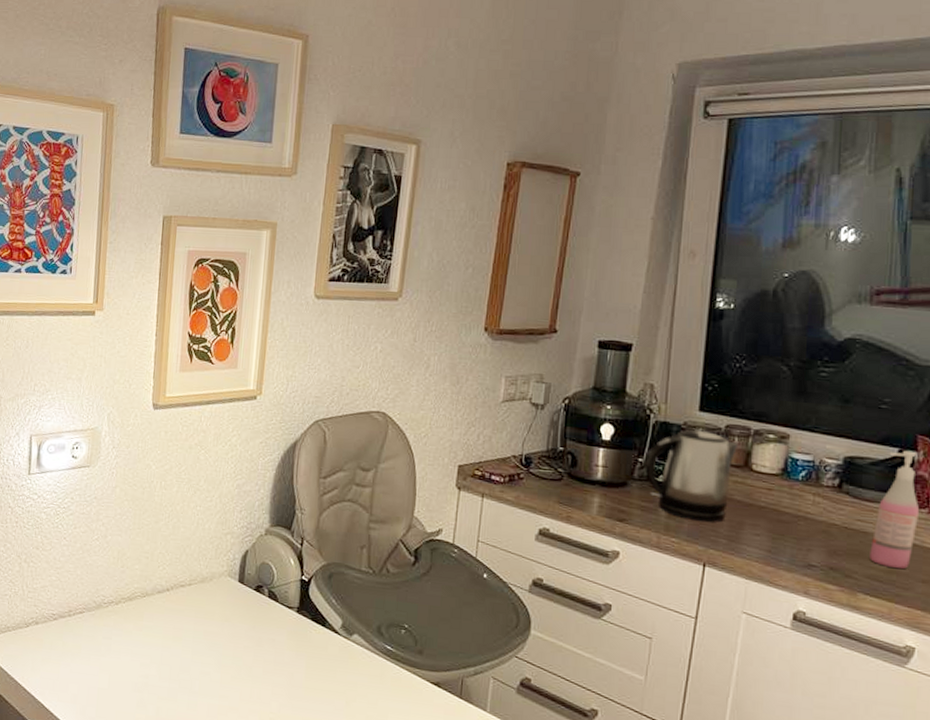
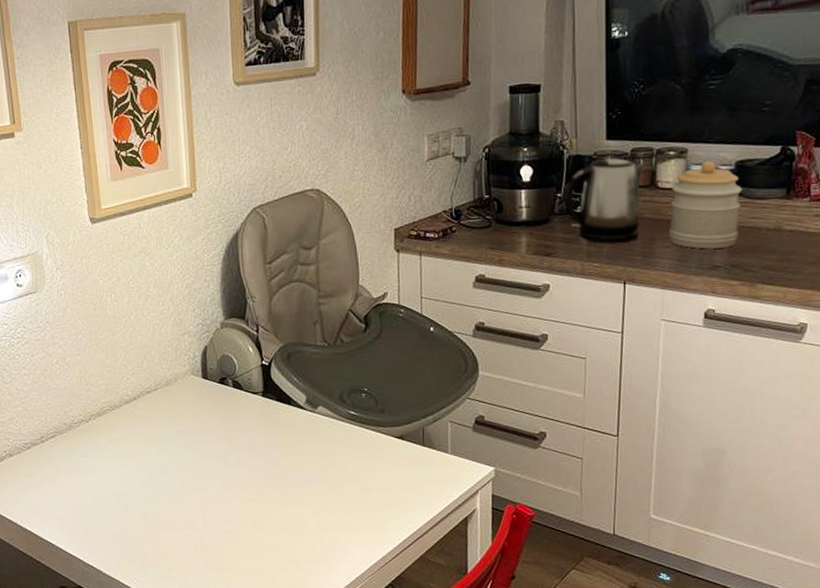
jar: none [759,450,849,548] -> present [668,160,742,249]
soap dispenser: present [870,450,920,570] -> none [764,146,803,257]

